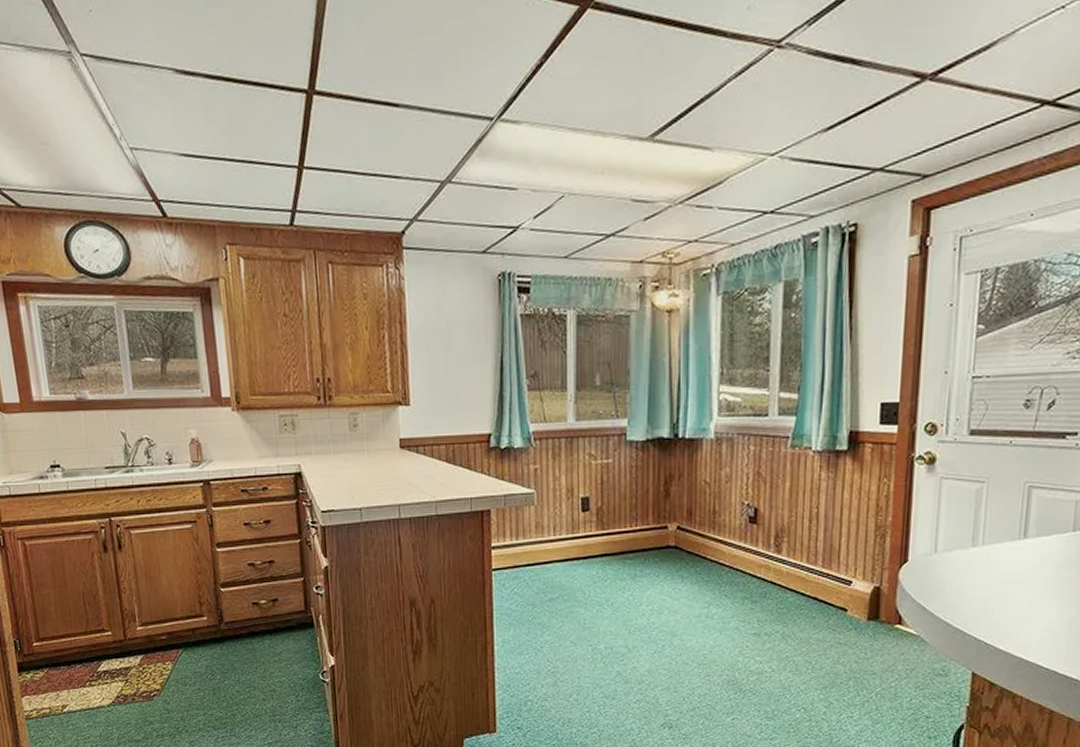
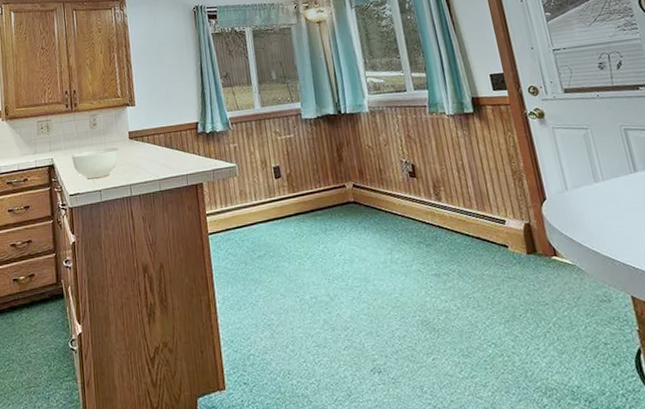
bowl: none [324,457,386,494] -> present [72,147,119,180]

